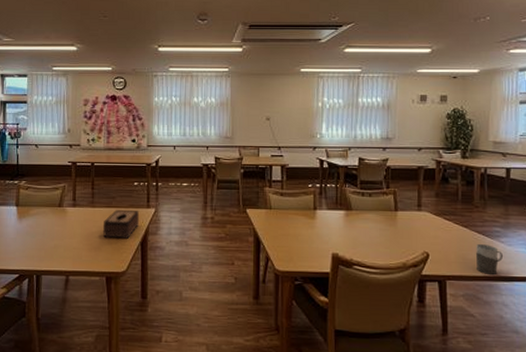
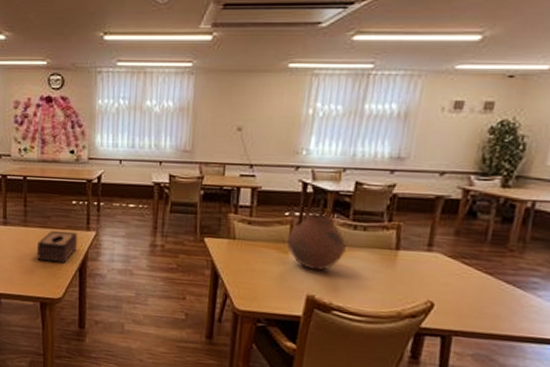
vase: none [312,183,359,232] -> present [287,212,348,271]
mug: present [475,243,503,274] -> none [496,295,537,334]

